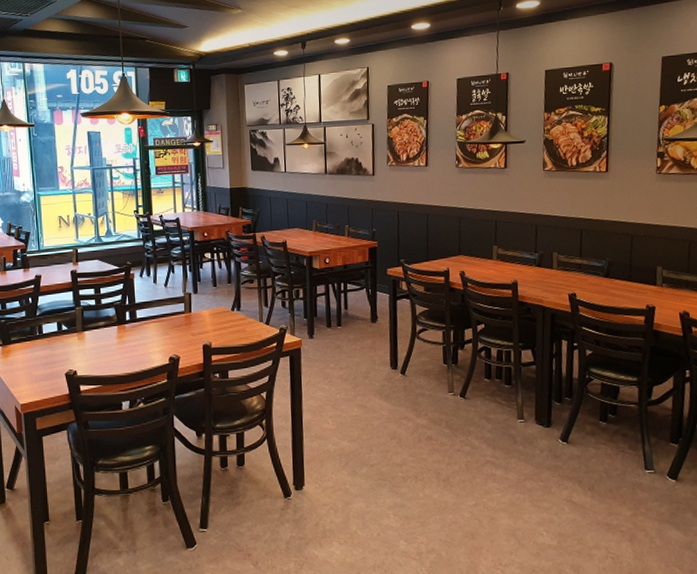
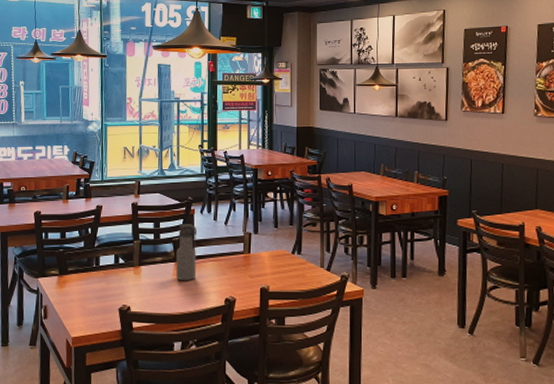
water bottle: none [118,288,139,344] -> present [175,224,198,282]

